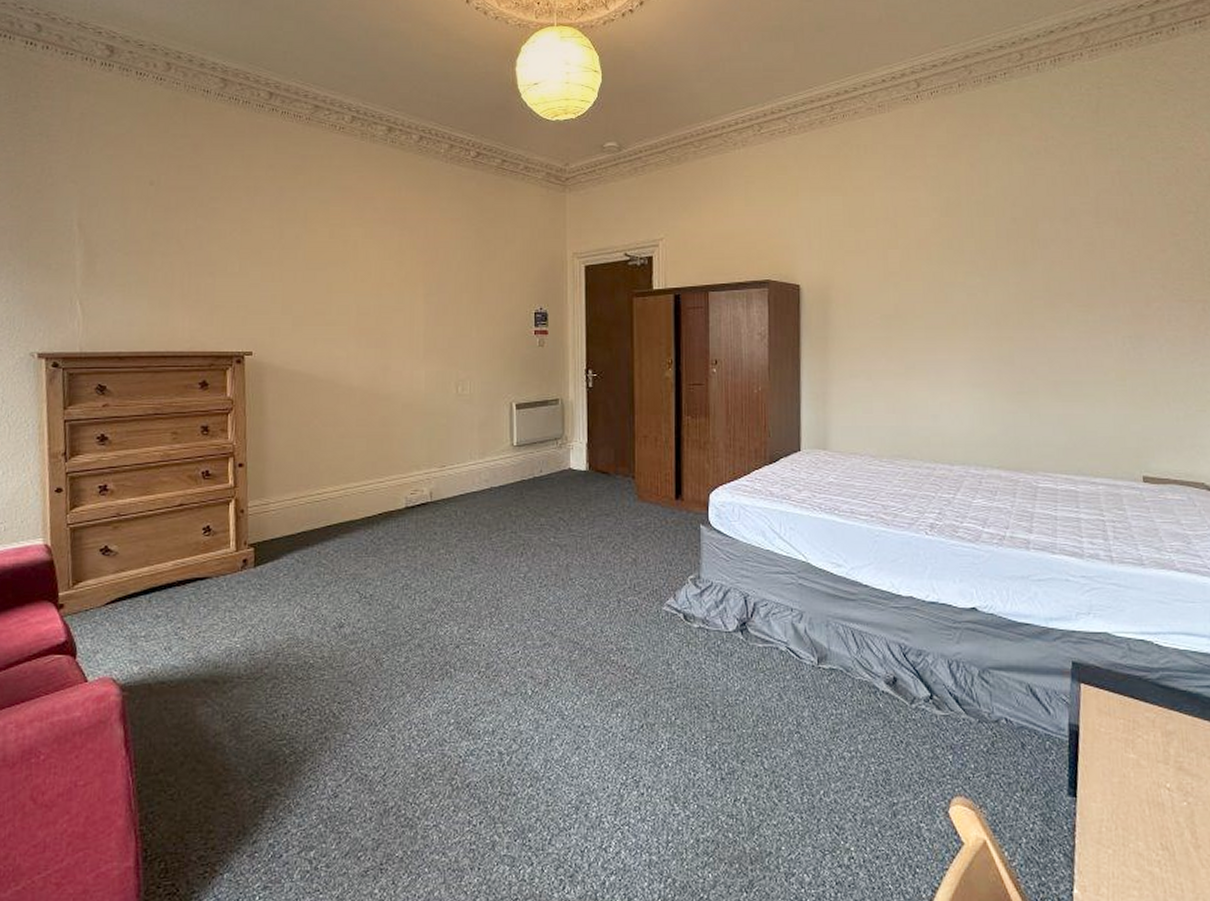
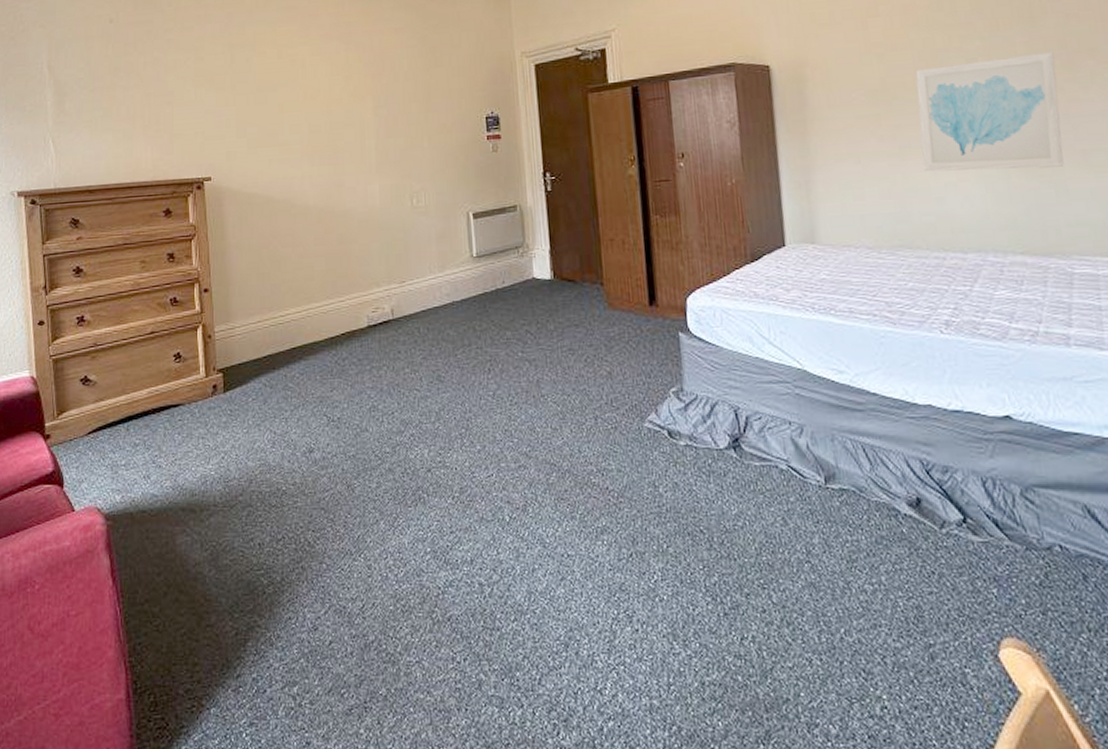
wall art: none [923,292,1040,394] -> present [915,51,1064,172]

